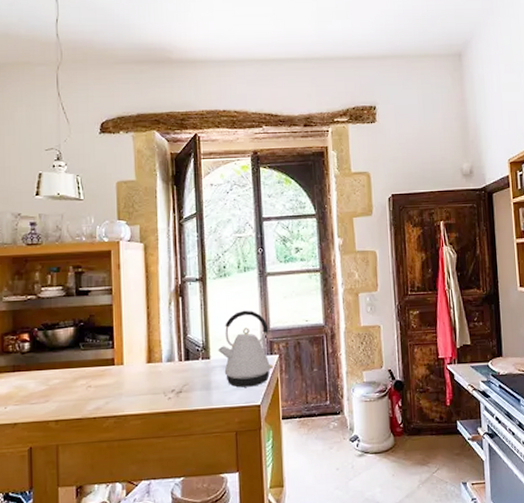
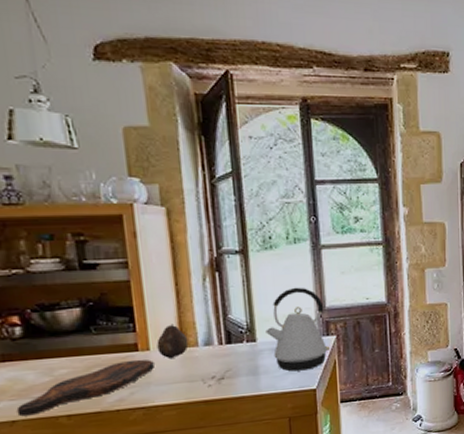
cutting board: none [18,372,126,420] -> present [16,359,154,417]
fruit: none [129,342,155,372] -> present [156,324,189,358]

